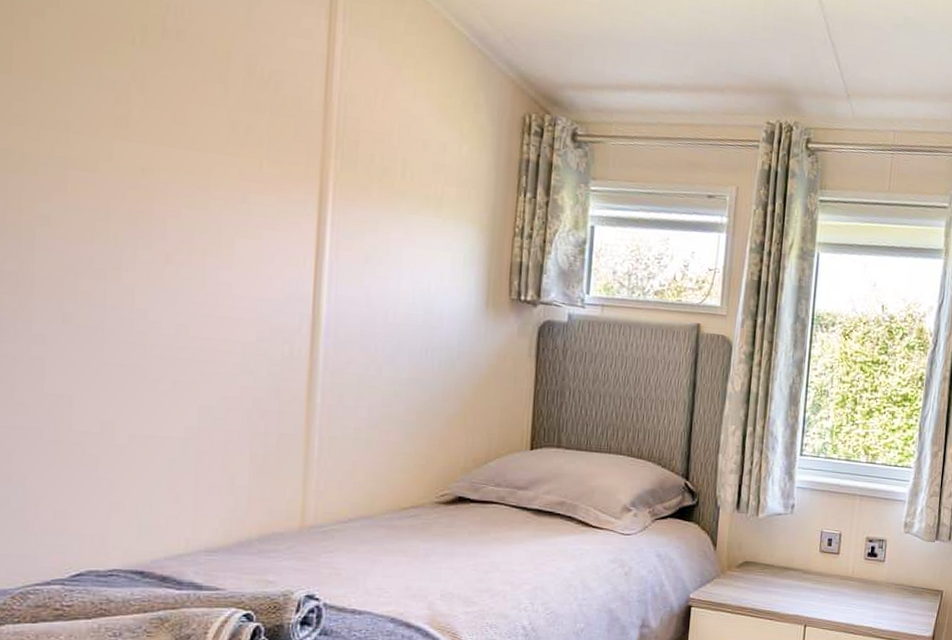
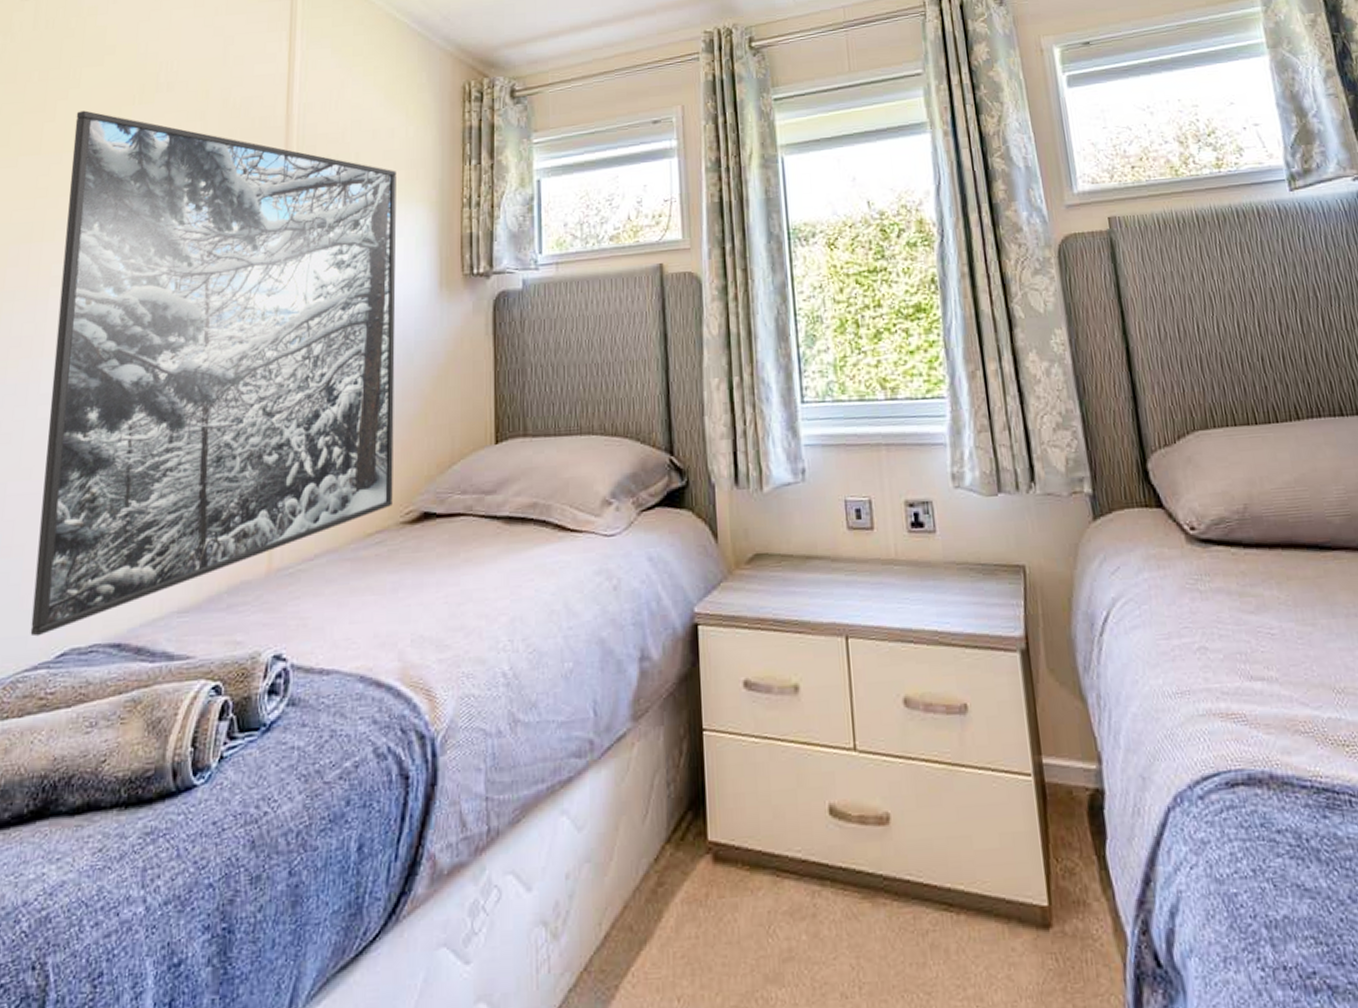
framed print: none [39,35,447,557] -> present [30,110,397,637]

